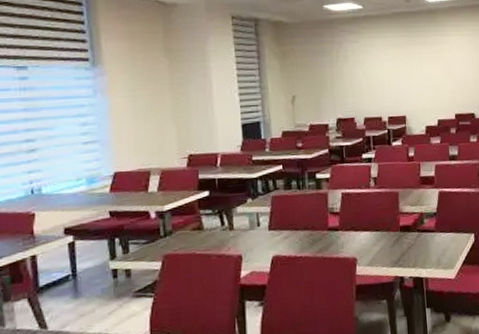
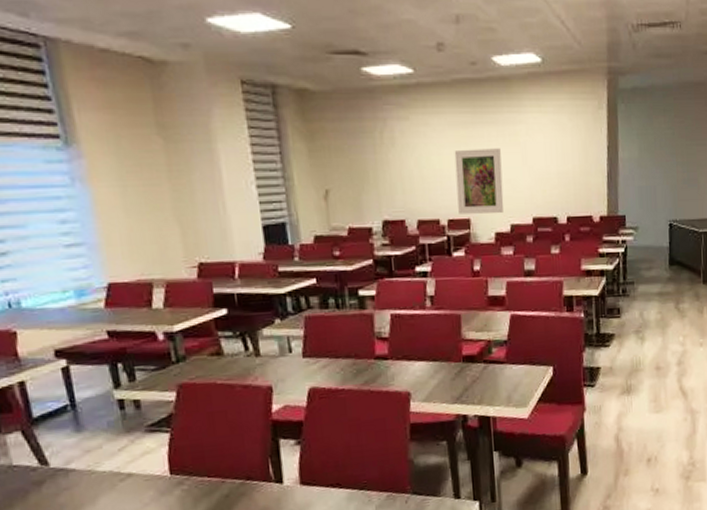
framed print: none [393,62,433,113] -> present [454,148,504,214]

